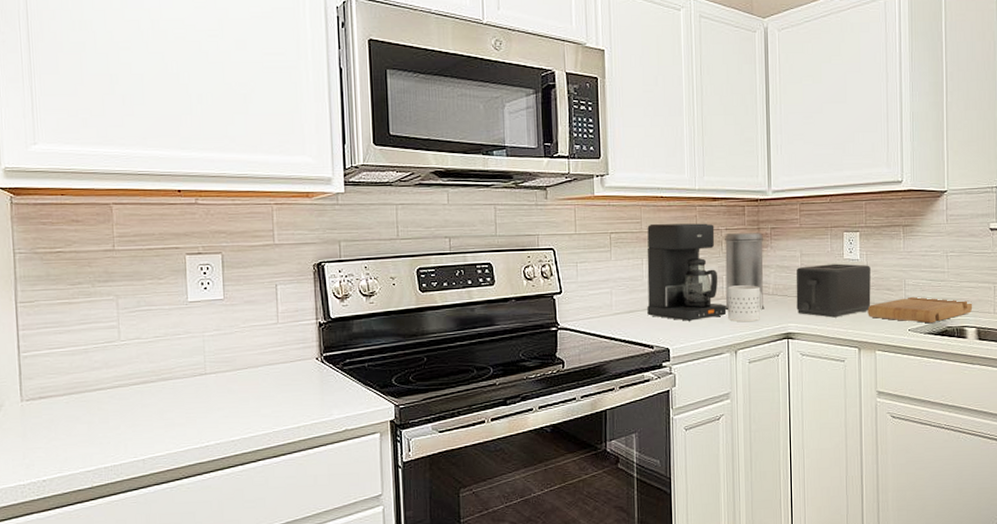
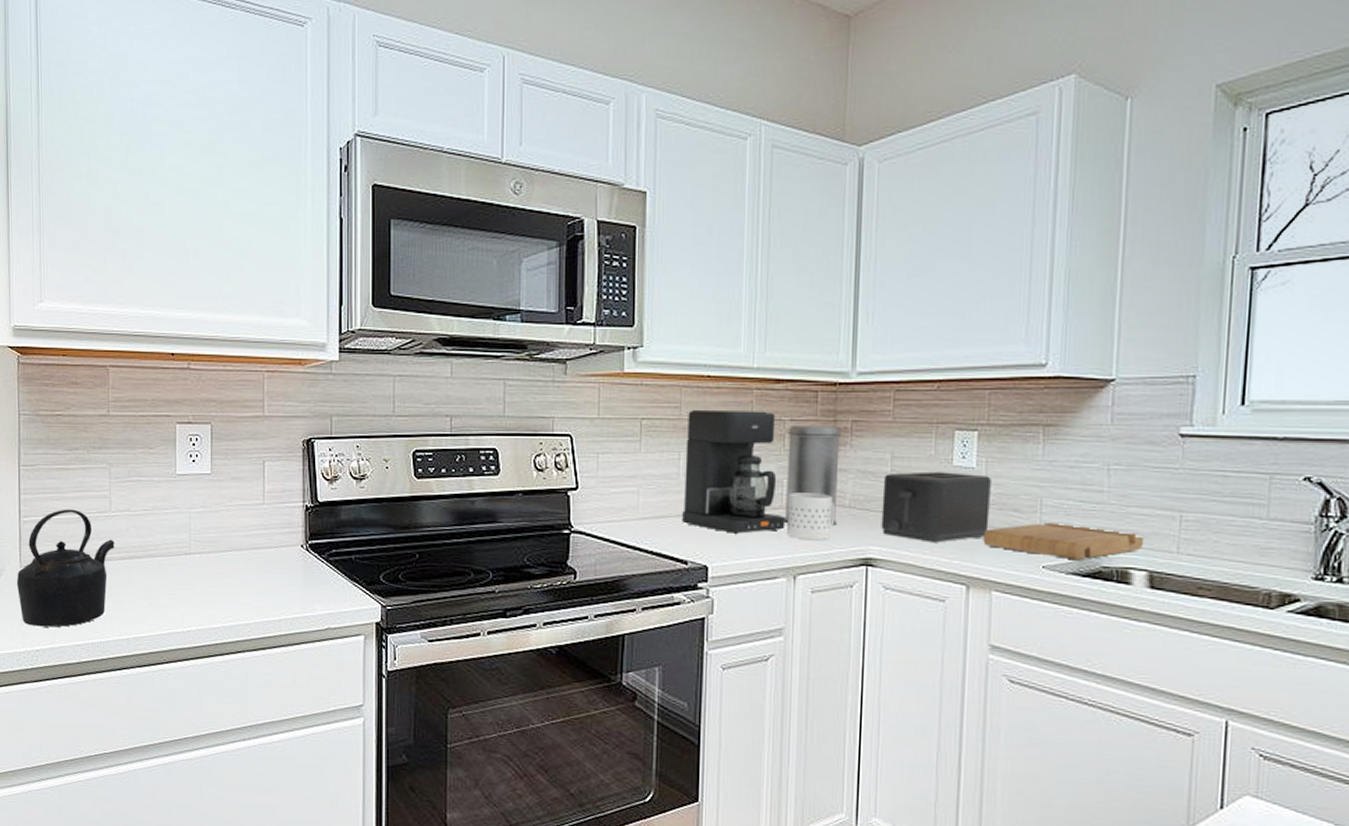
kettle: none [17,341,126,458] -> present [16,509,115,628]

